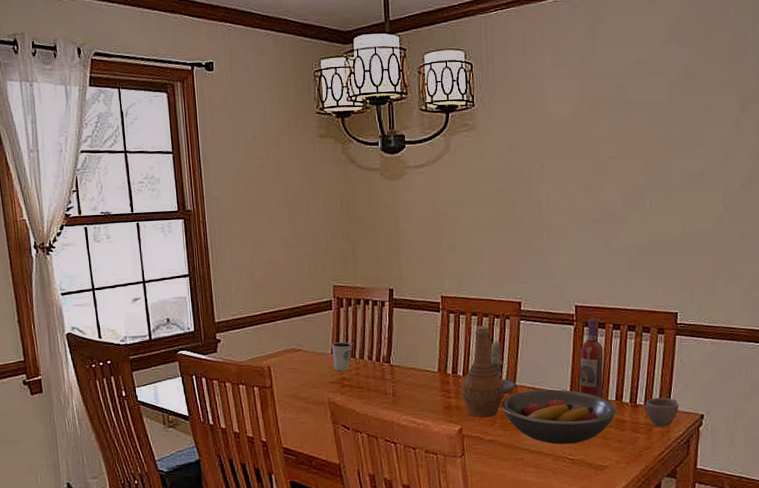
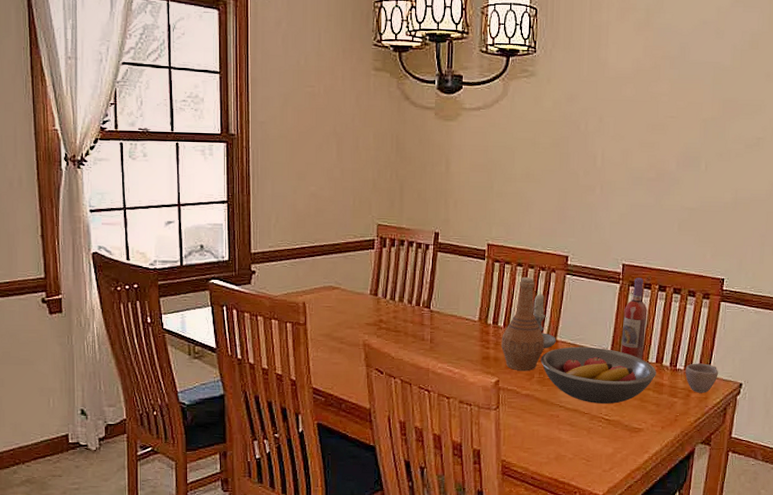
dixie cup: present [331,342,353,371] -> none [371,283,393,313]

